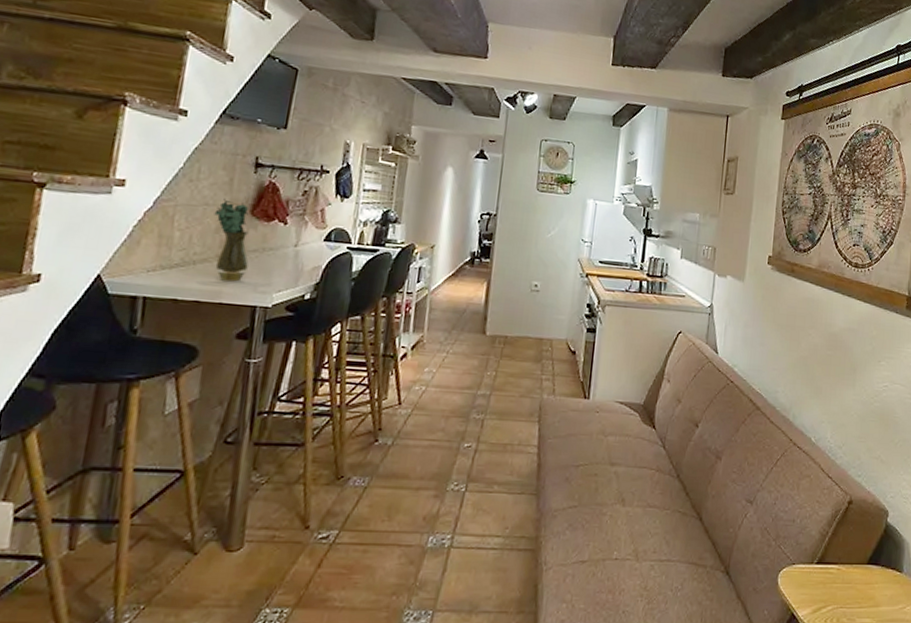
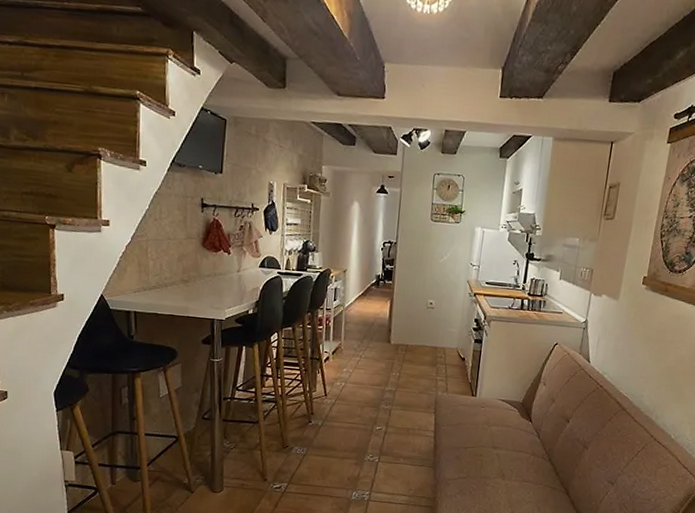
vase: present [214,197,249,282] -> none [176,233,205,300]

